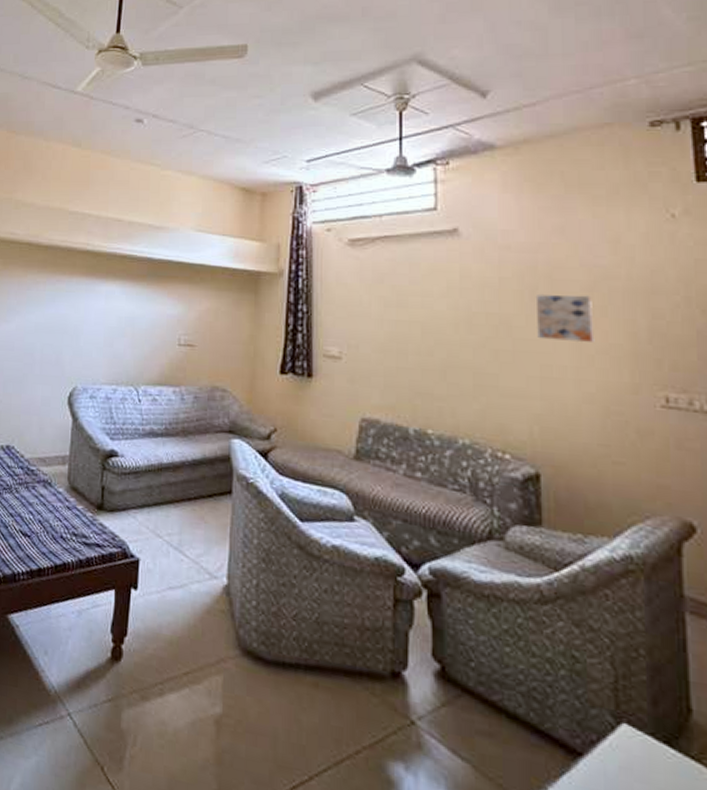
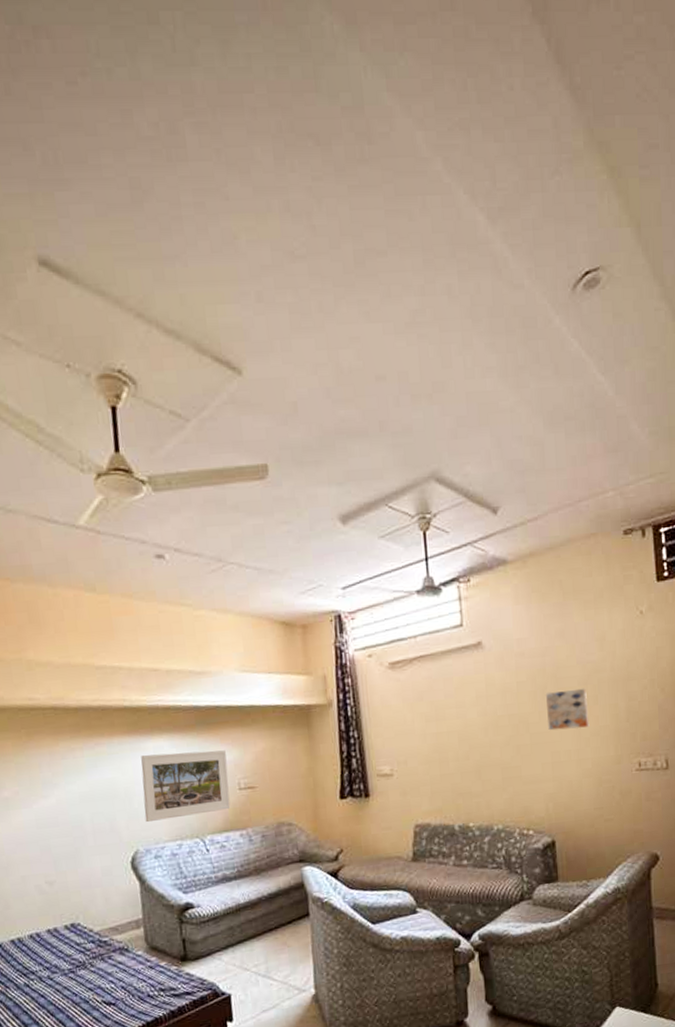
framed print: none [87,296,171,364] -> present [141,750,231,823]

